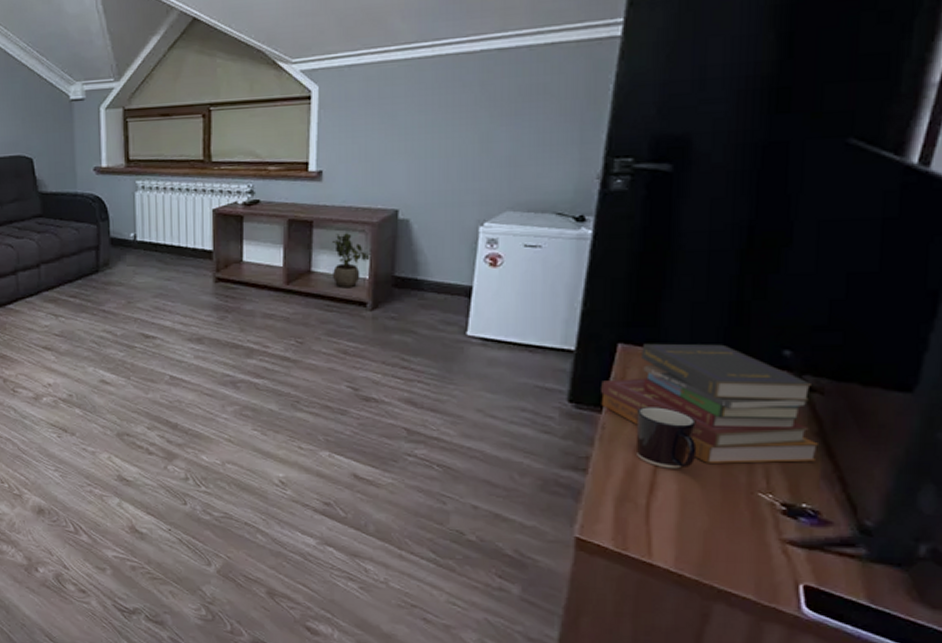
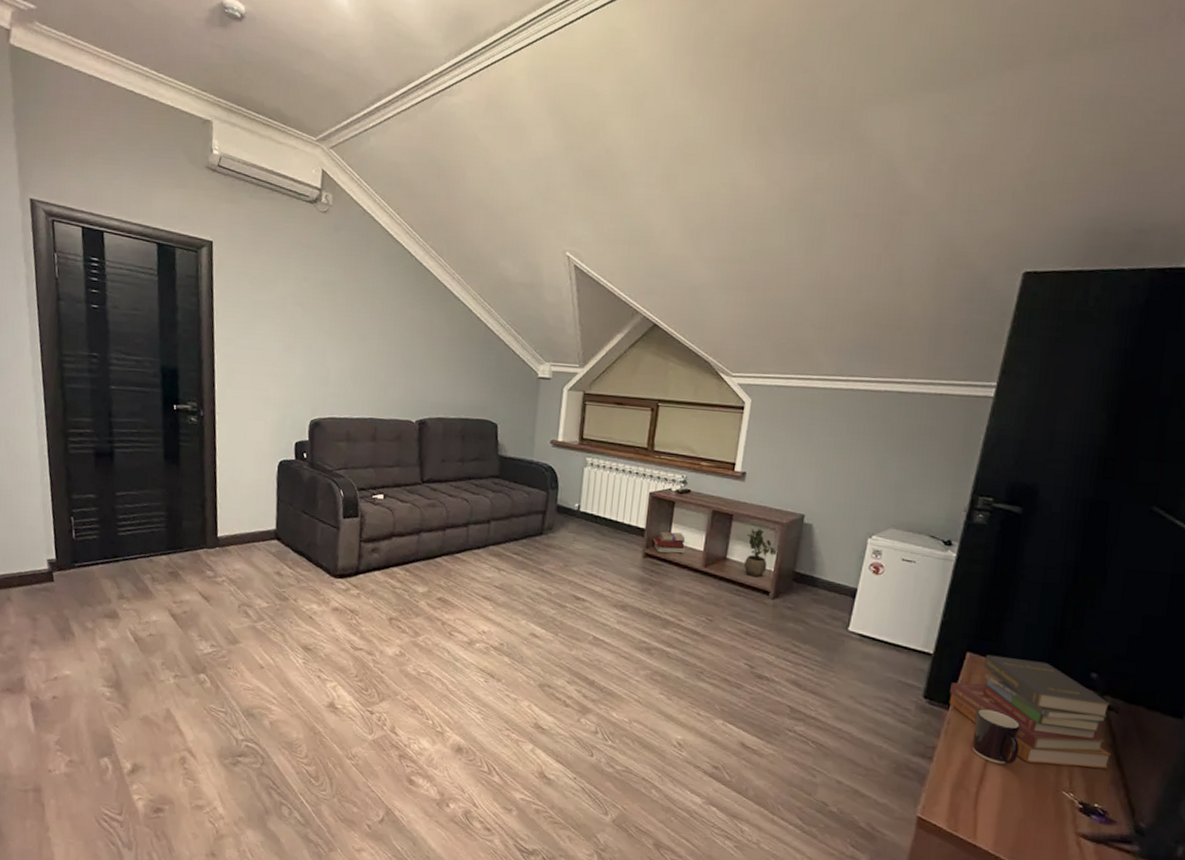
books: none [223,250,263,275] -> present [652,531,686,554]

